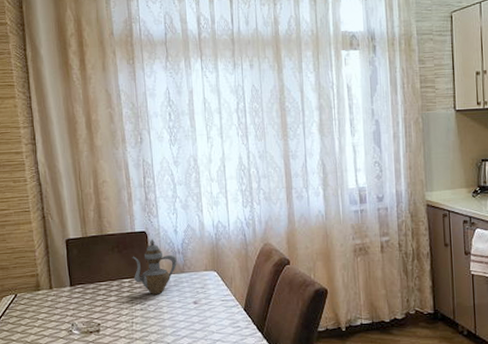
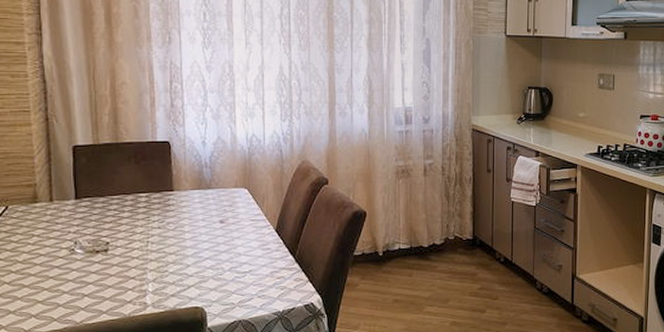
teapot: present [132,238,177,294] -> none [151,149,203,211]

